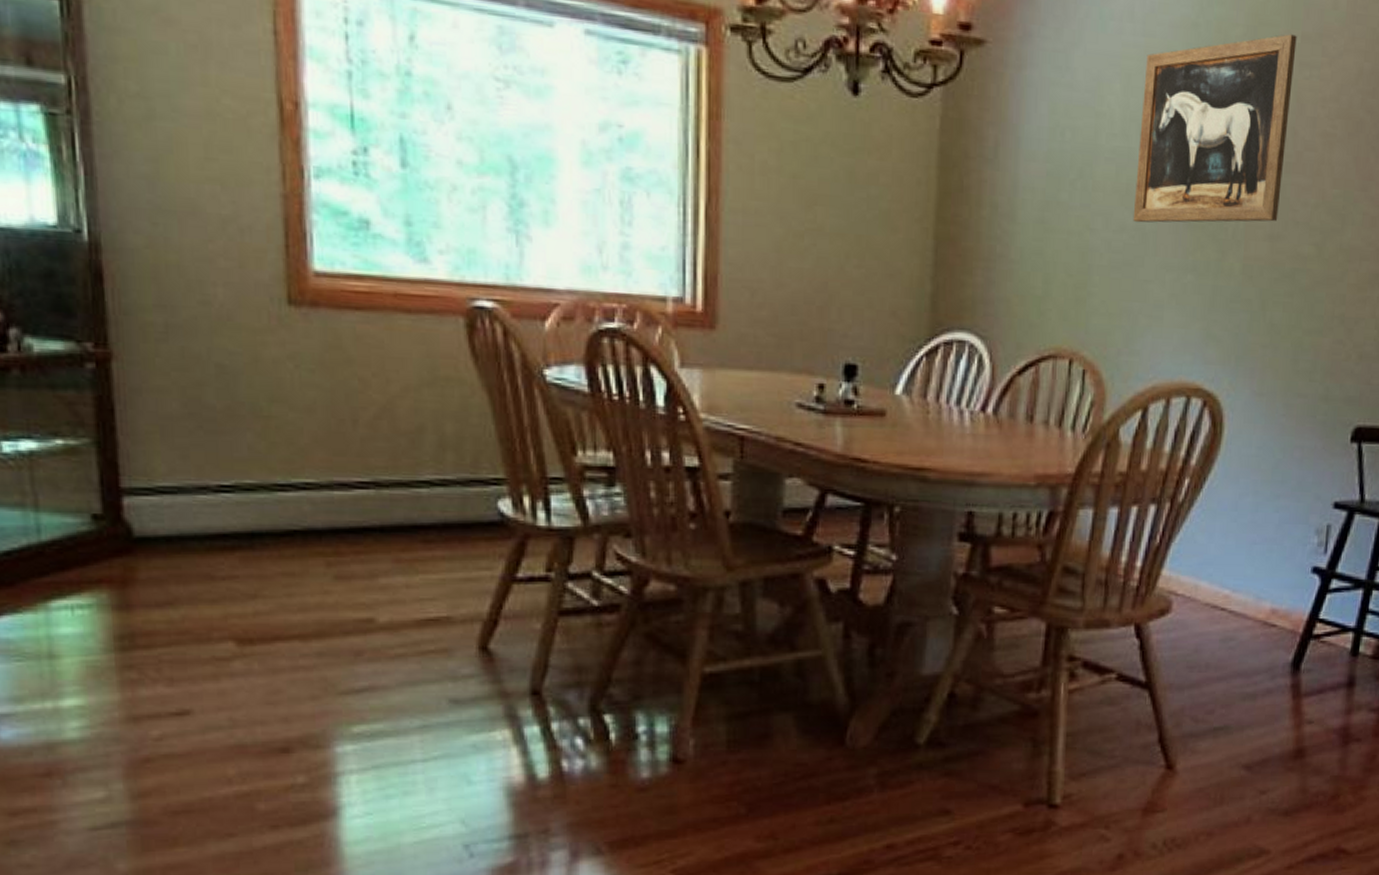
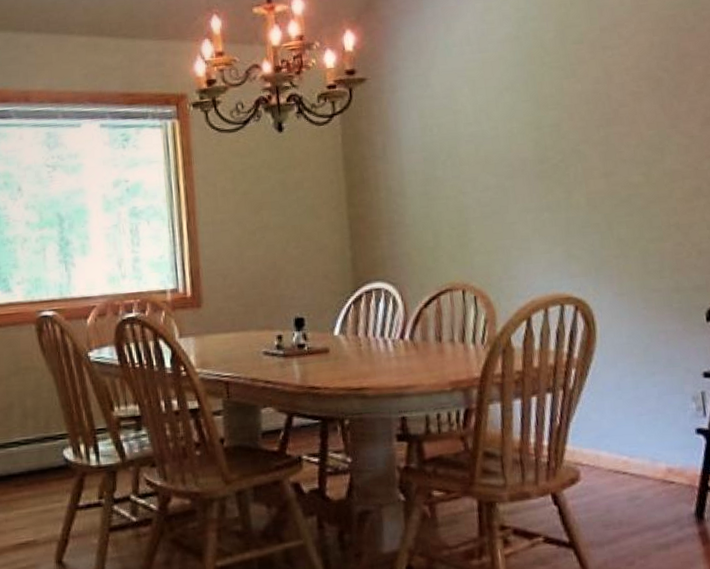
wall art: present [1133,34,1297,223] -> none [484,29,608,182]

